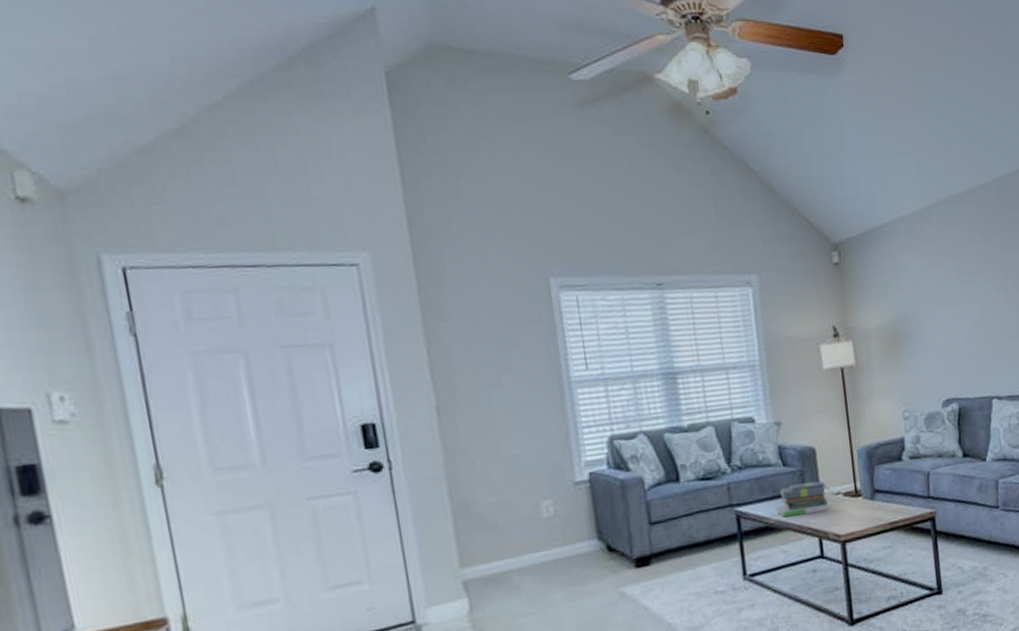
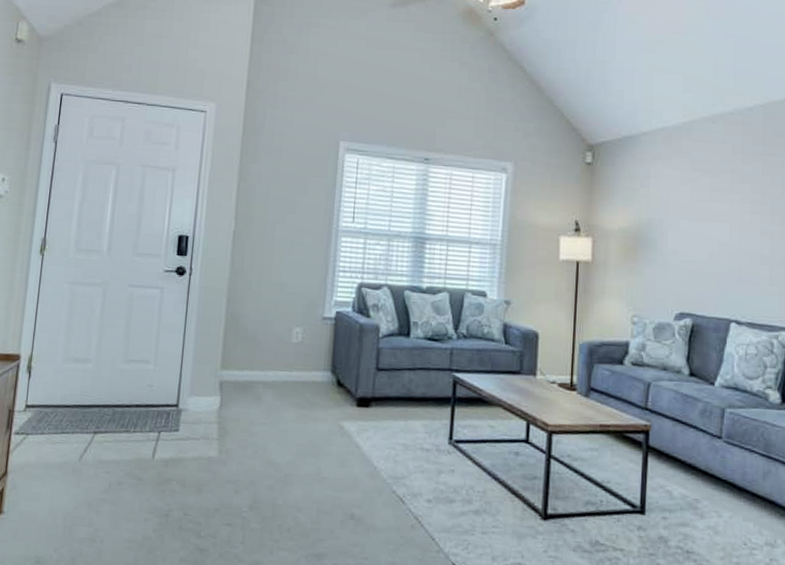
books: present [777,481,828,518] -> none [492,364,542,397]

